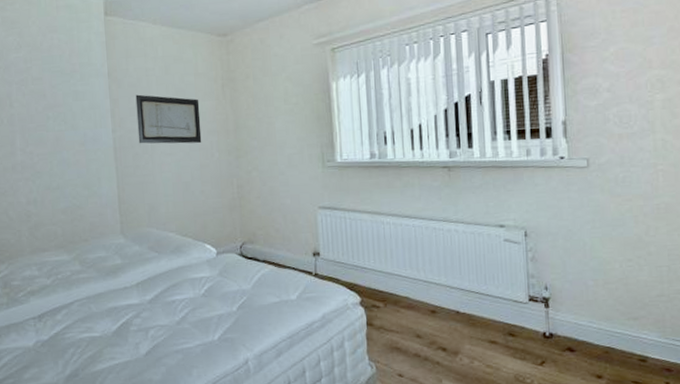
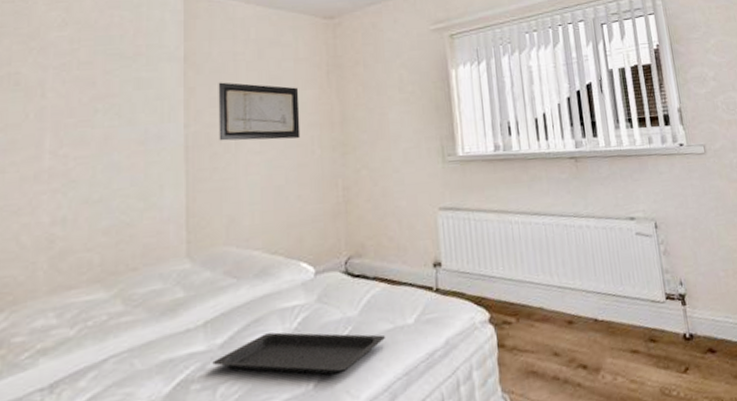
serving tray: none [144,295,273,331] -> present [212,332,385,376]

